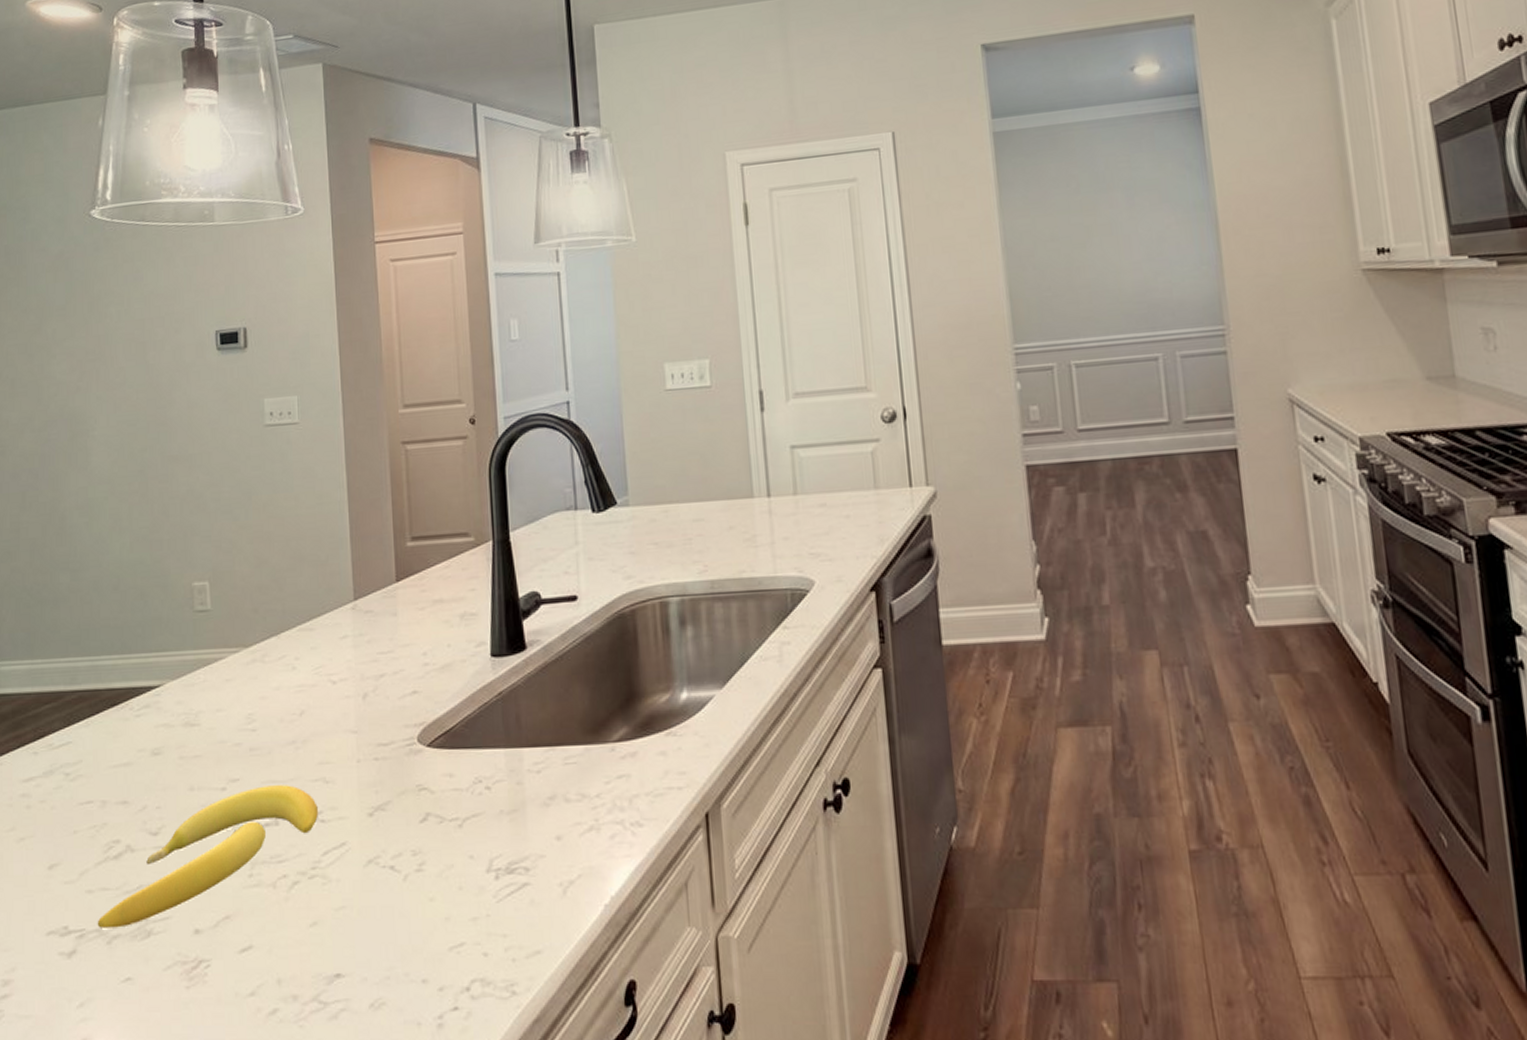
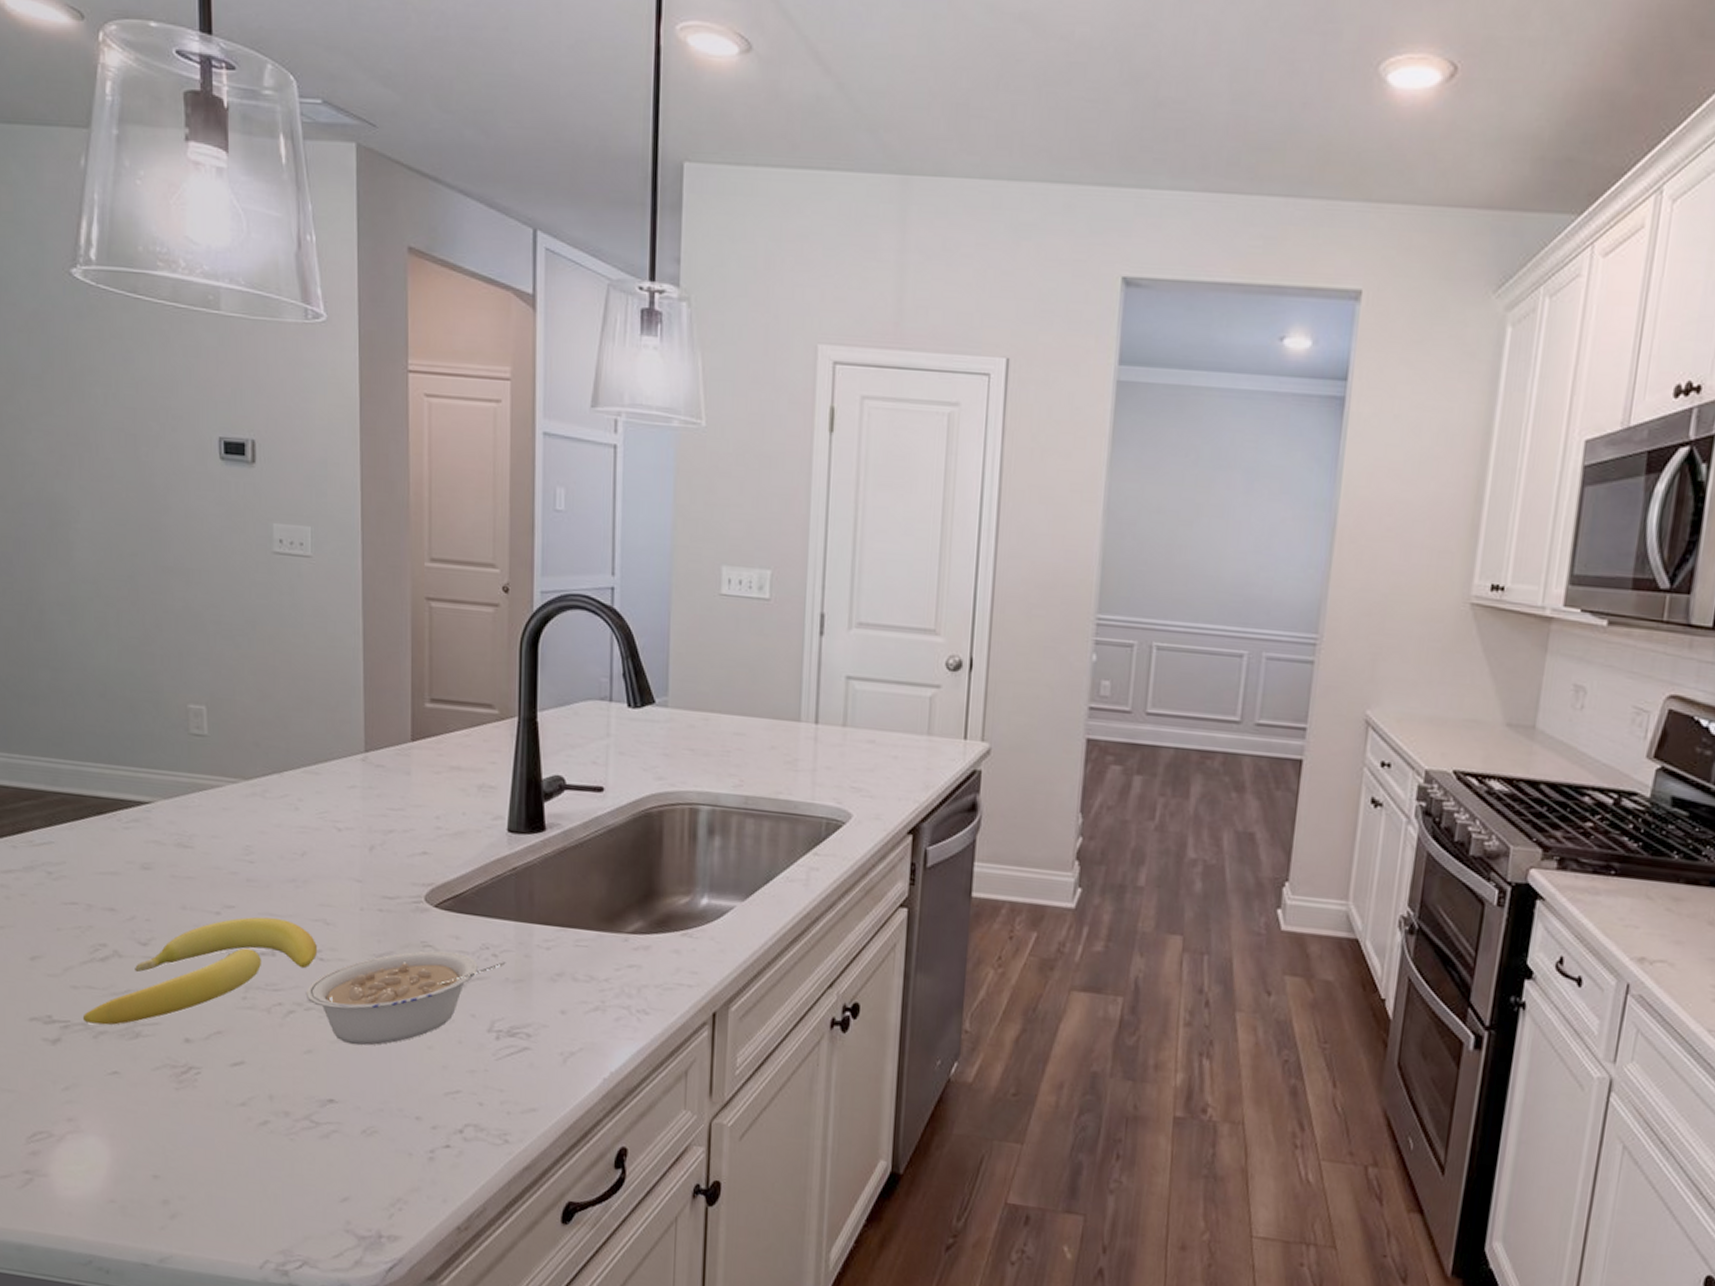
legume: none [308,791,499,909] -> present [305,950,506,1046]

